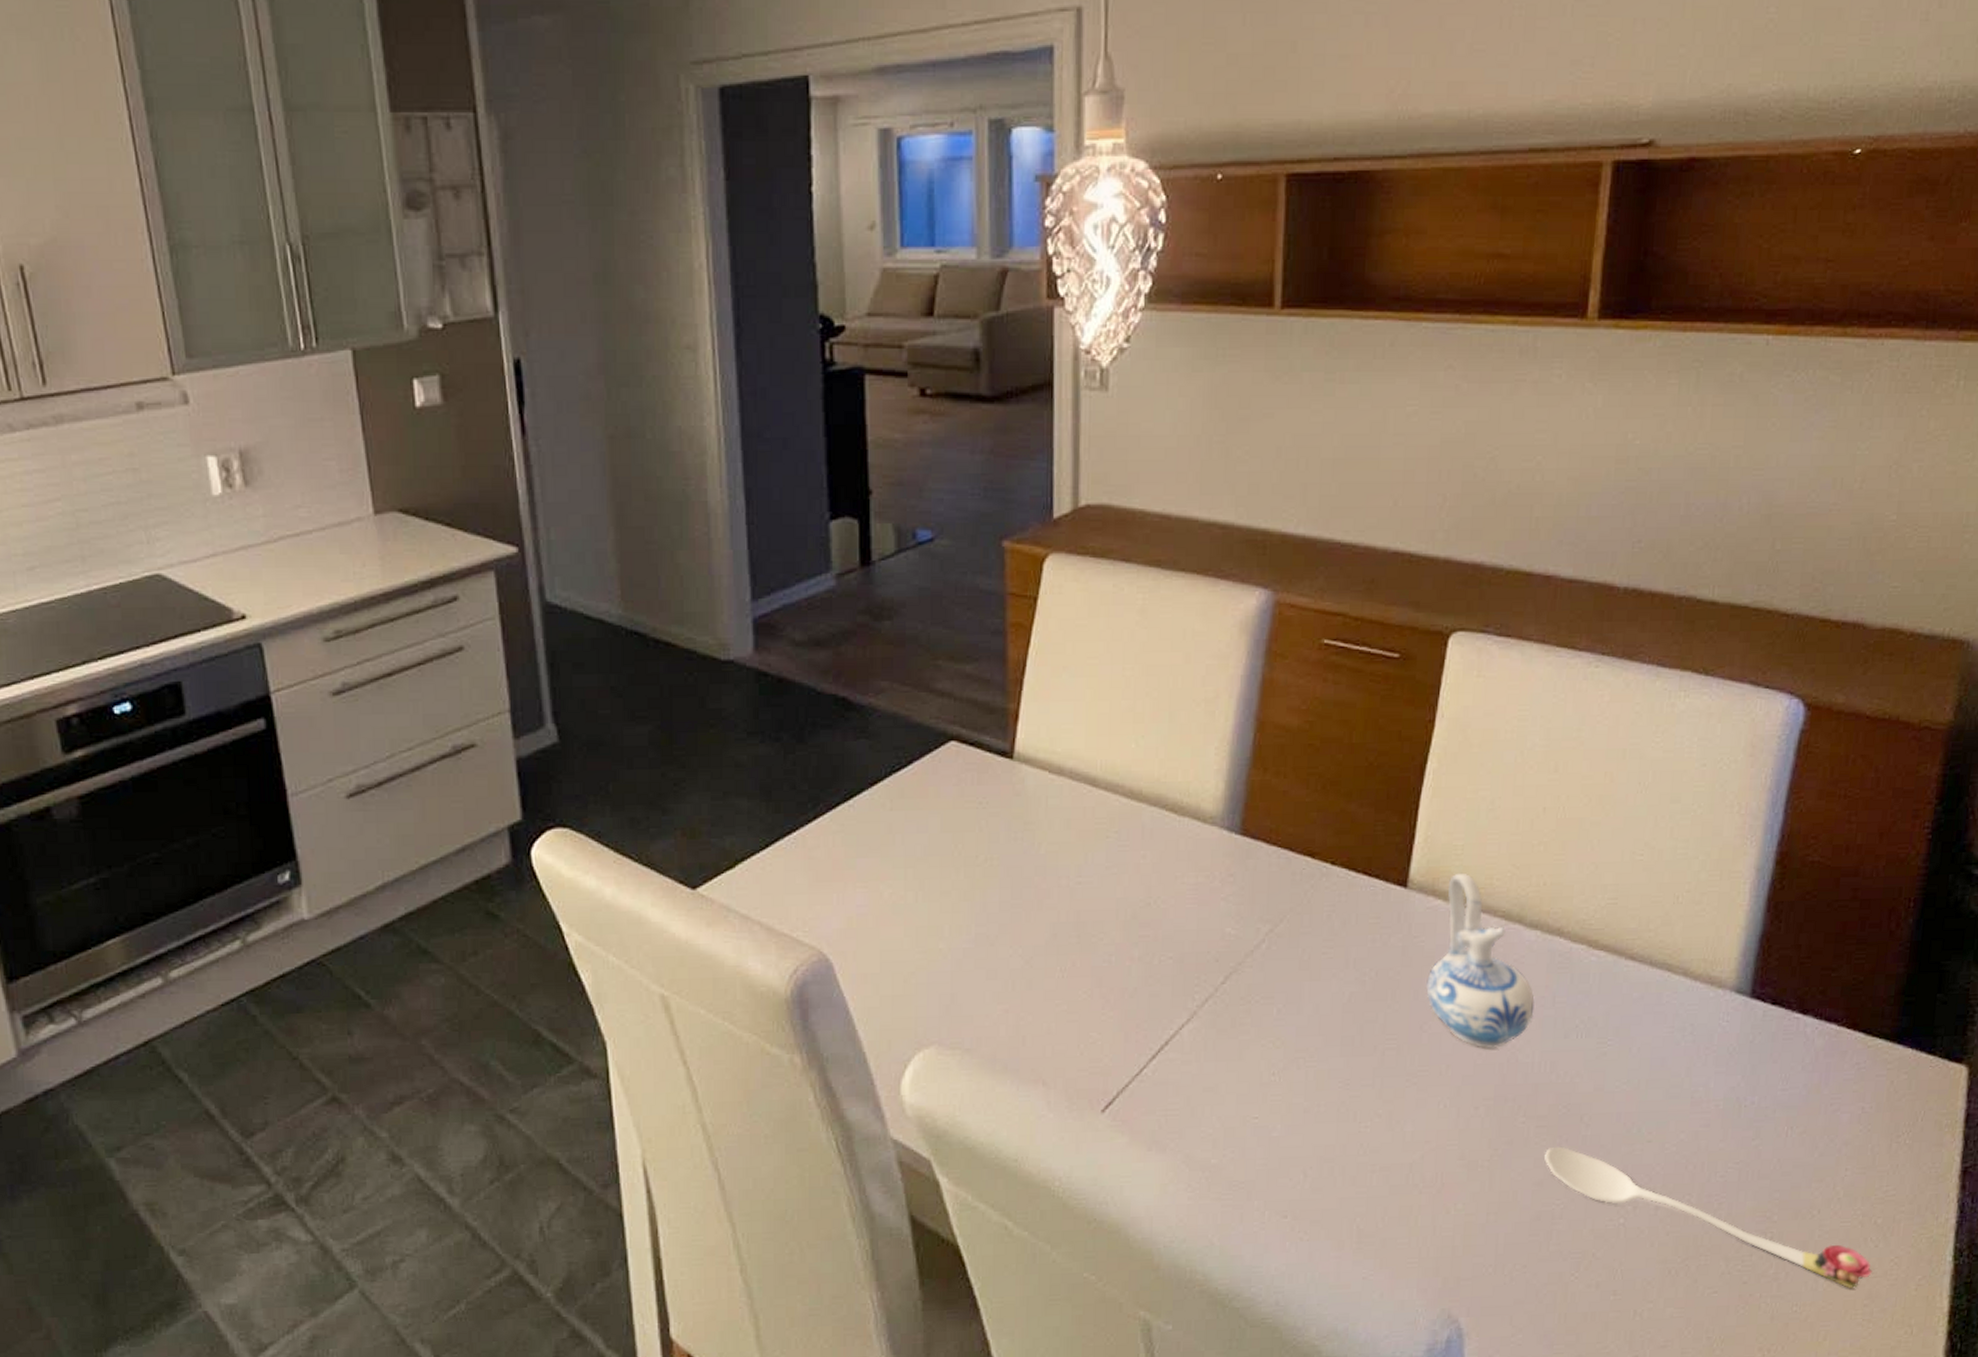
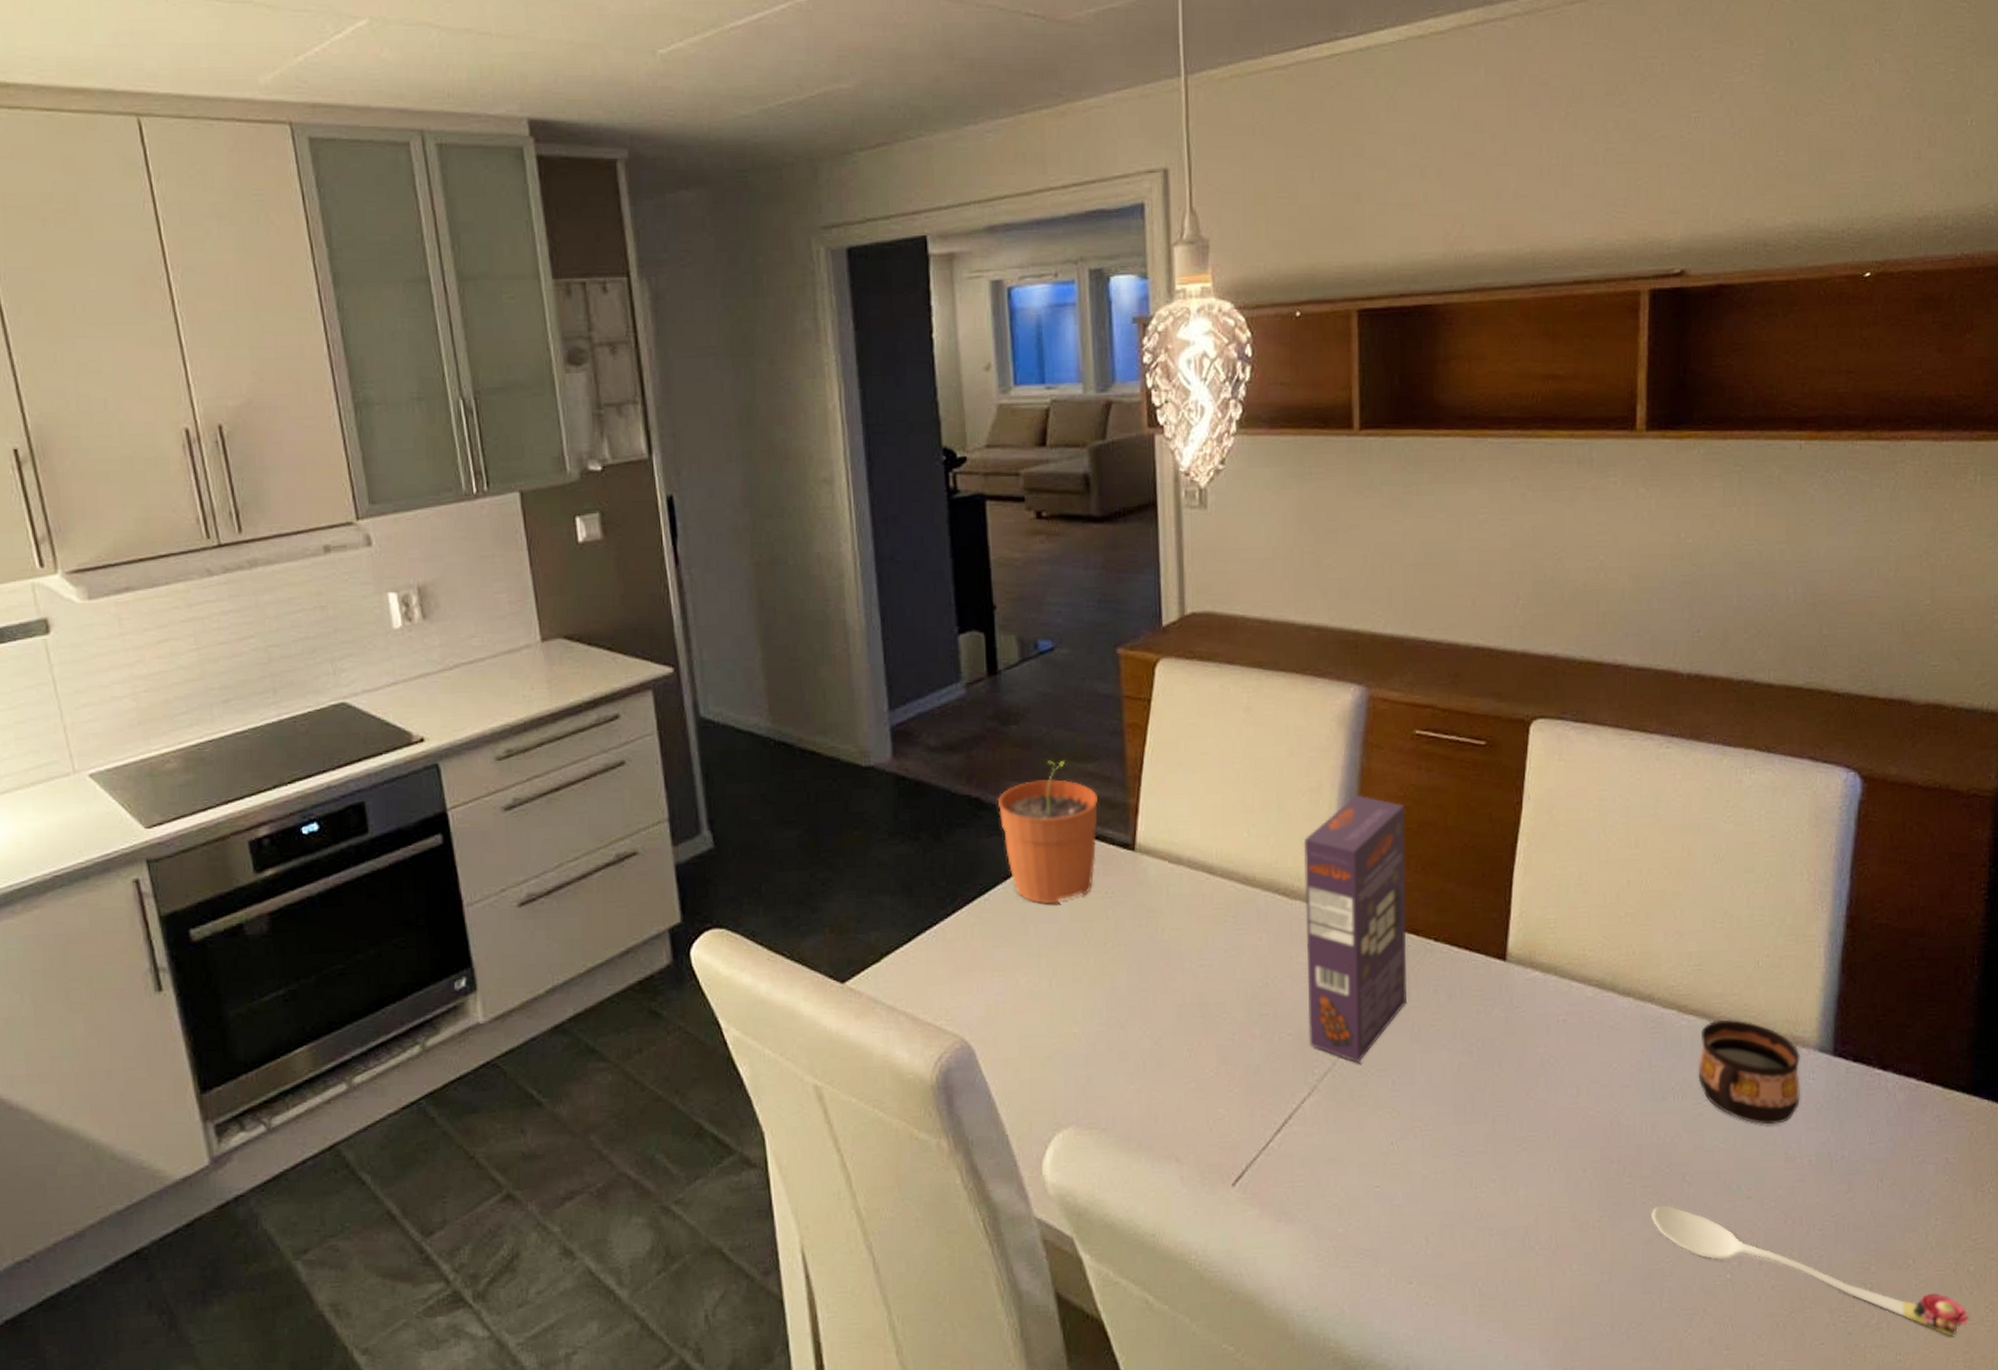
plant pot: none [866,660,975,813] -> present [997,760,1098,905]
cereal box: none [1190,707,1308,989] -> present [1303,795,1408,1063]
ceramic pitcher: present [1426,872,1535,1050] -> none [1530,945,1632,1113]
cup: none [1604,956,1715,1067] -> present [1698,1019,1800,1125]

